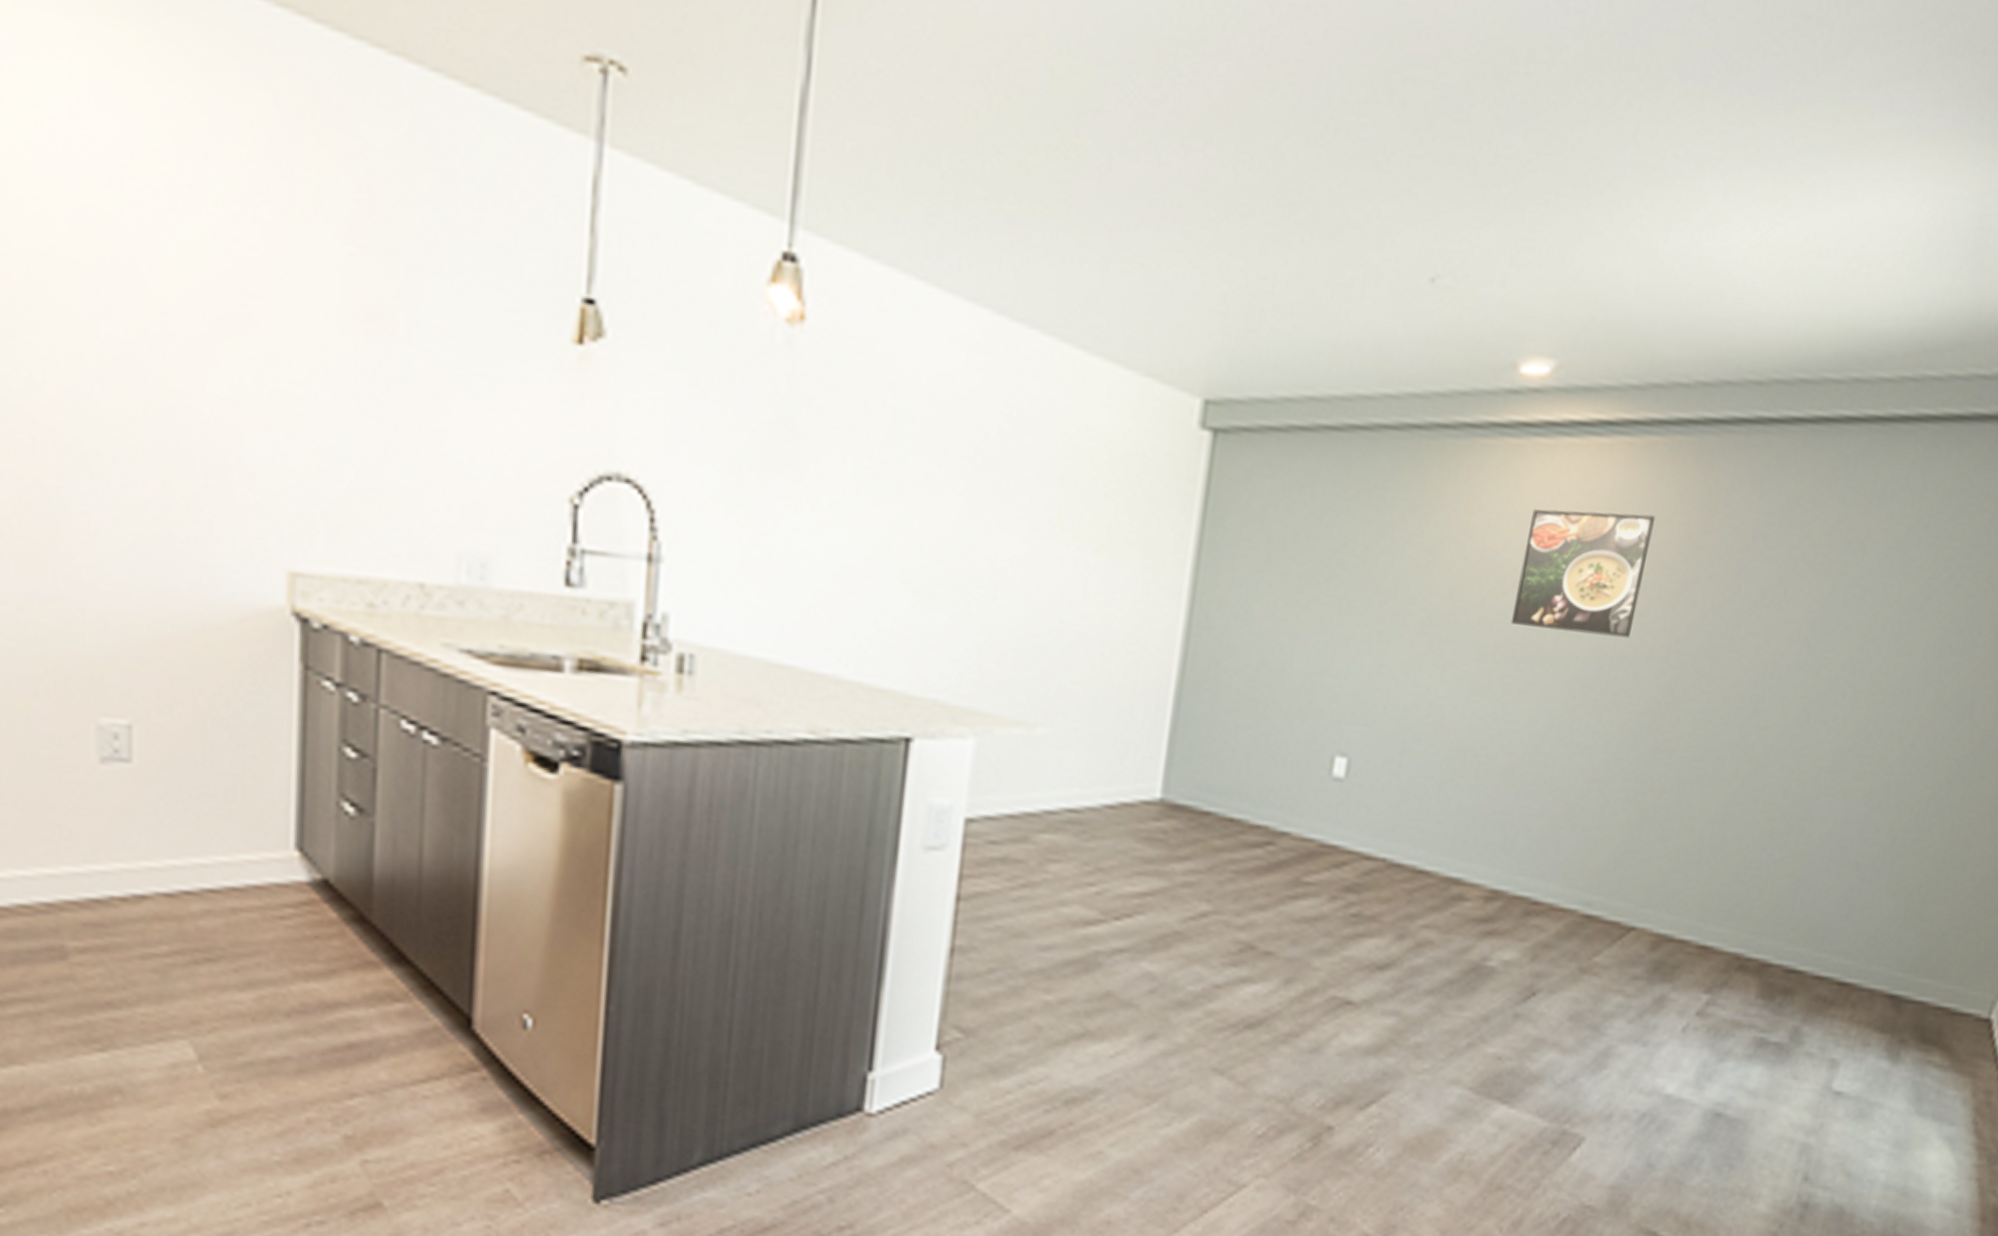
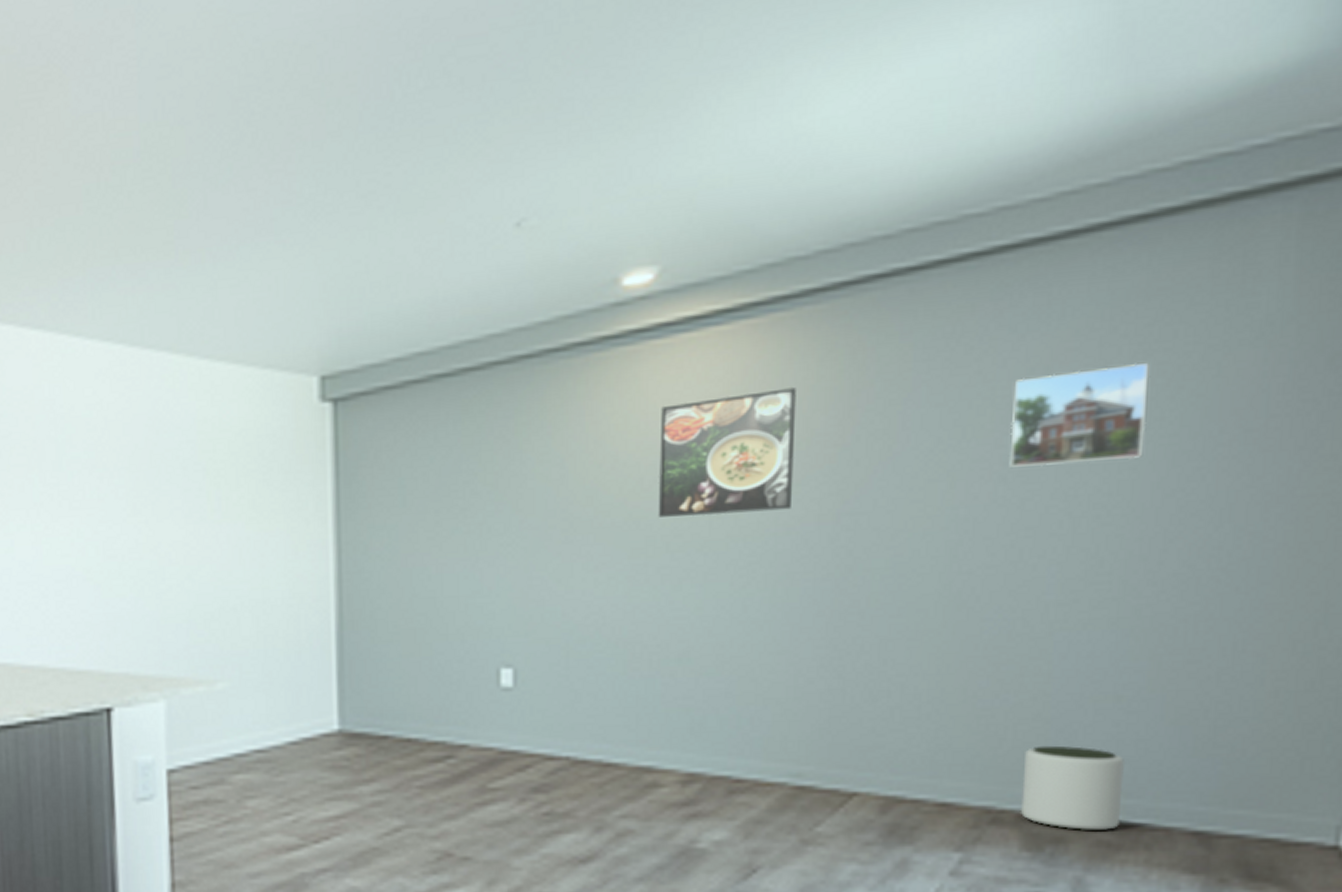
plant pot: none [1763,901,1851,987] -> present [1020,745,1124,832]
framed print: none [1815,549,1940,645] -> present [1009,363,1149,467]

